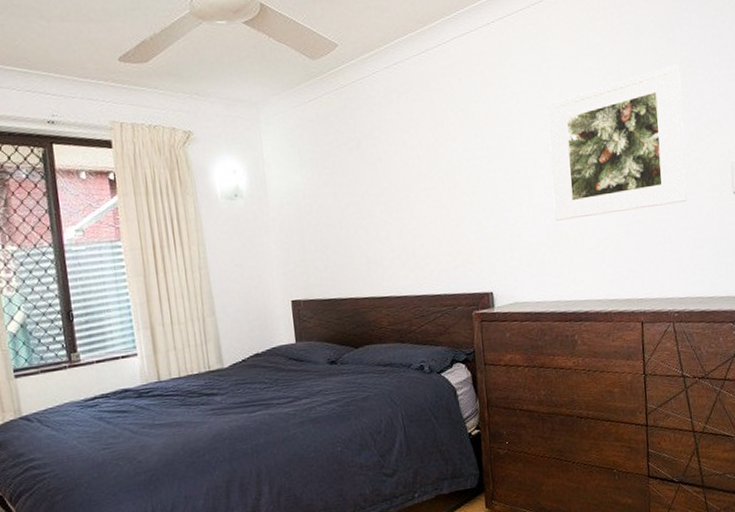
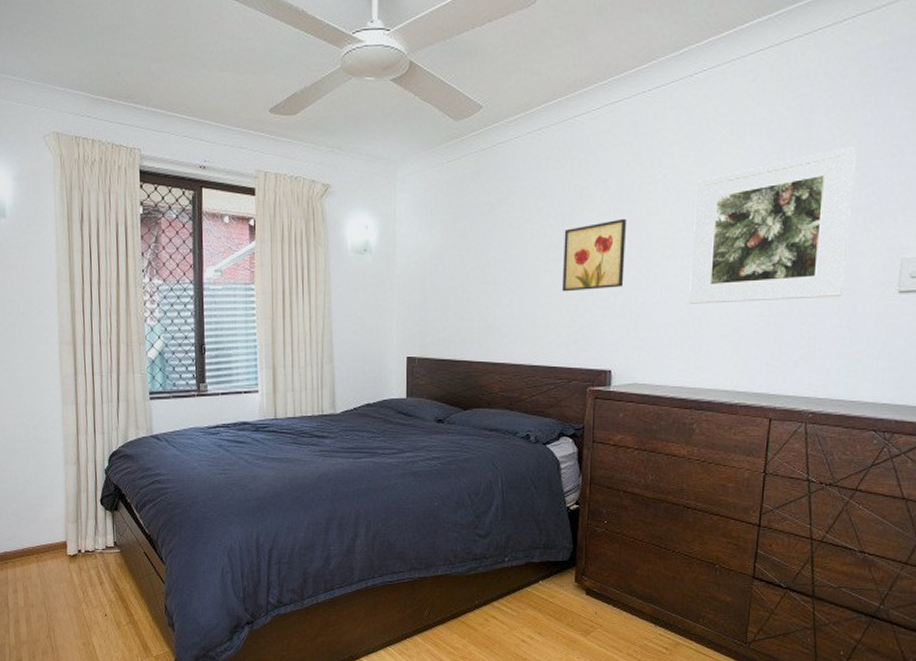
wall art: none [431,144,494,220] -> present [561,218,626,292]

